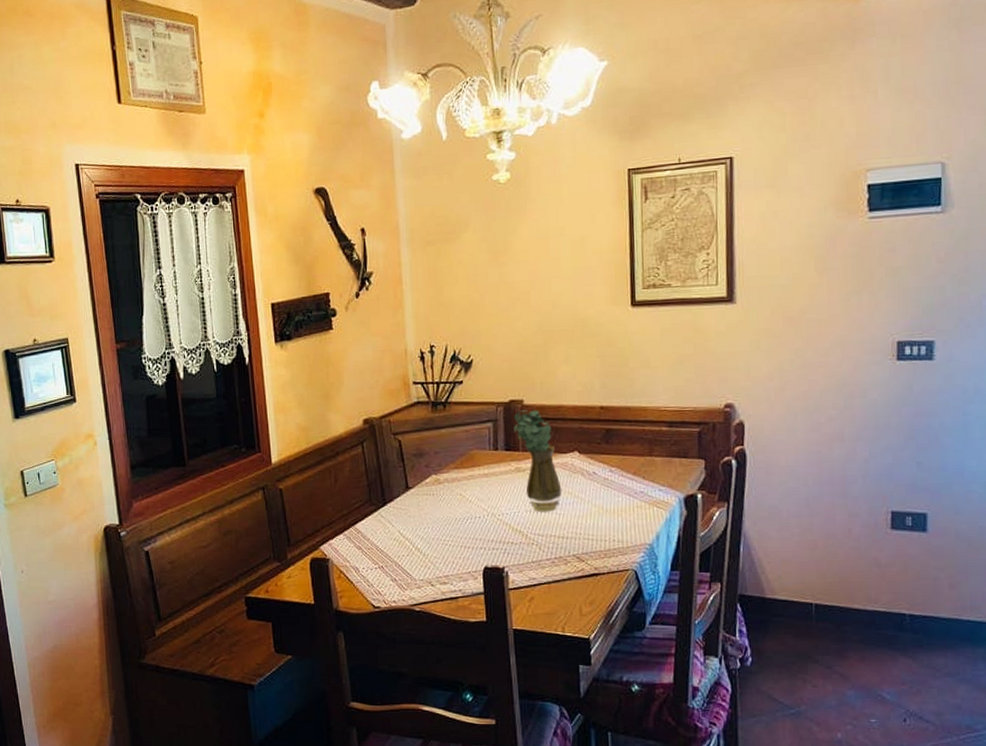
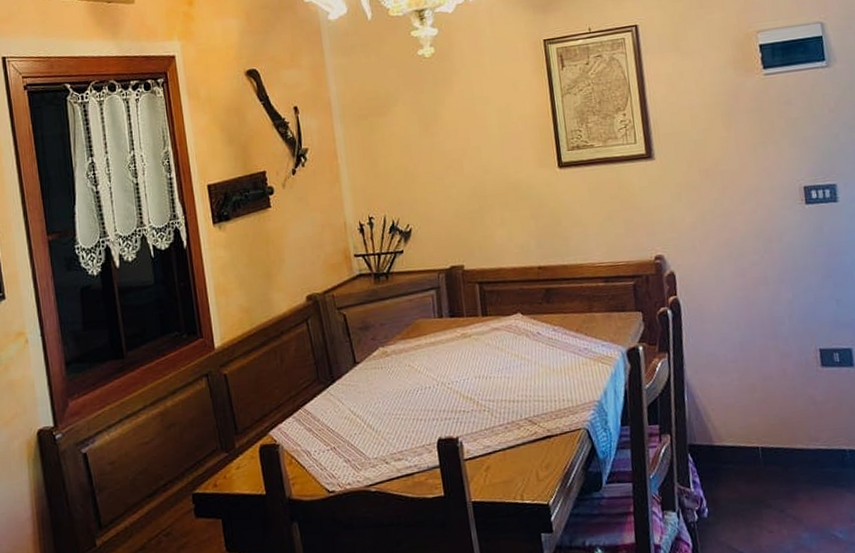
vase: present [513,407,562,513] -> none [456,272,509,378]

